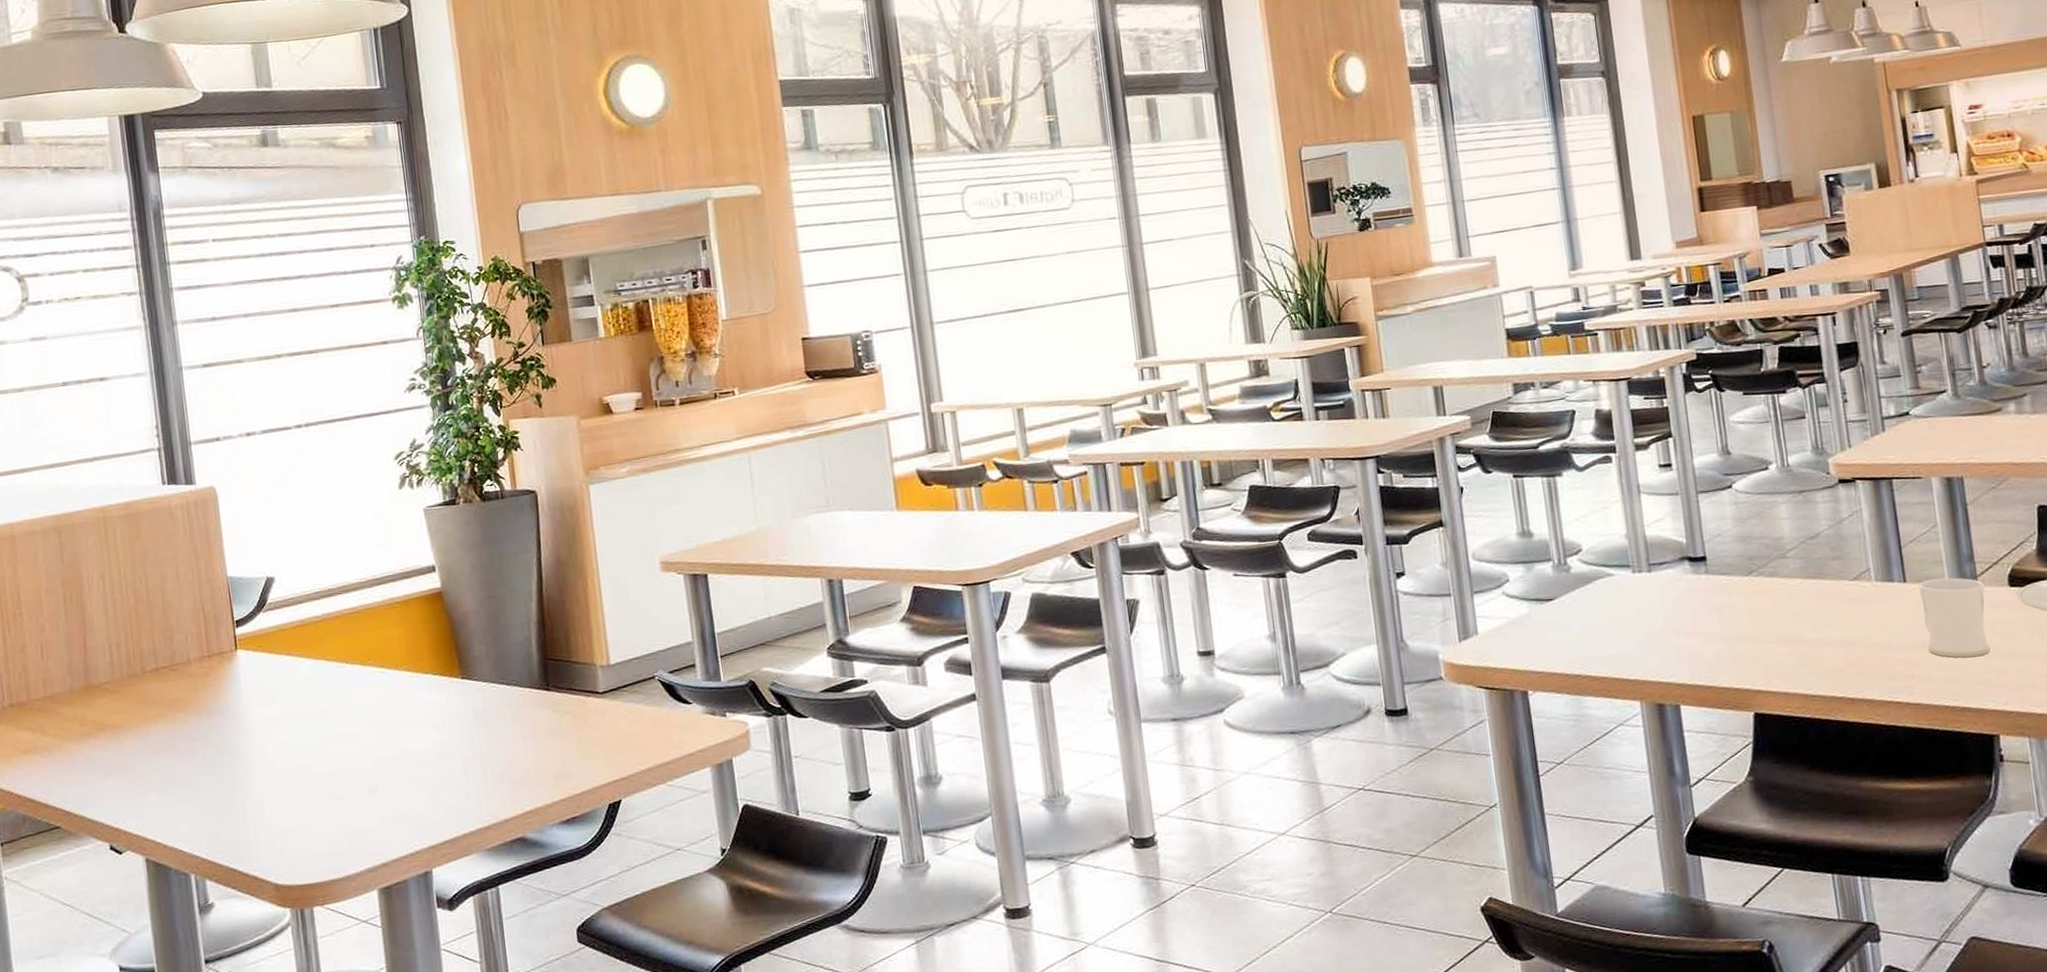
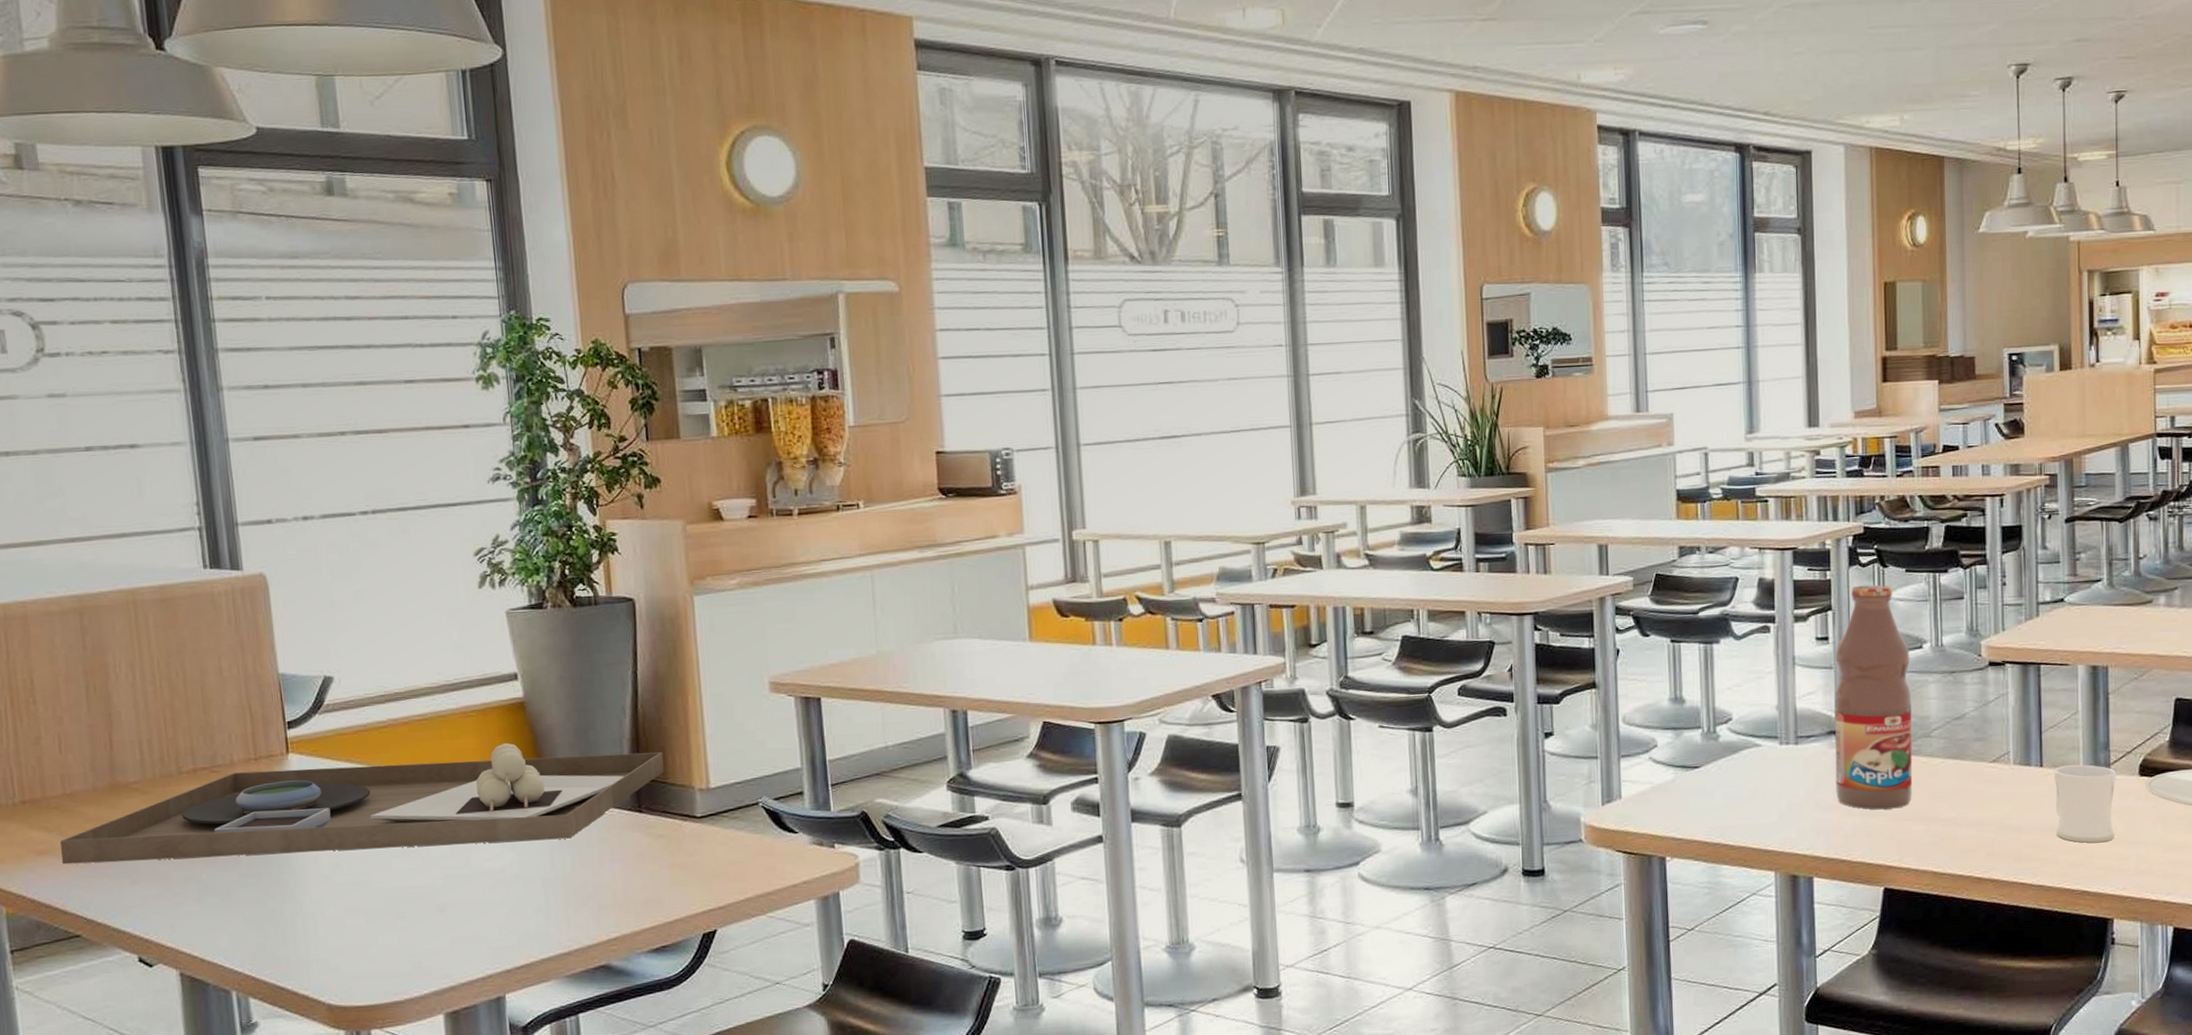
platter: none [43,630,569,762] -> present [60,742,665,865]
fruit juice: none [1680,409,1774,634] -> present [1834,584,1913,809]

